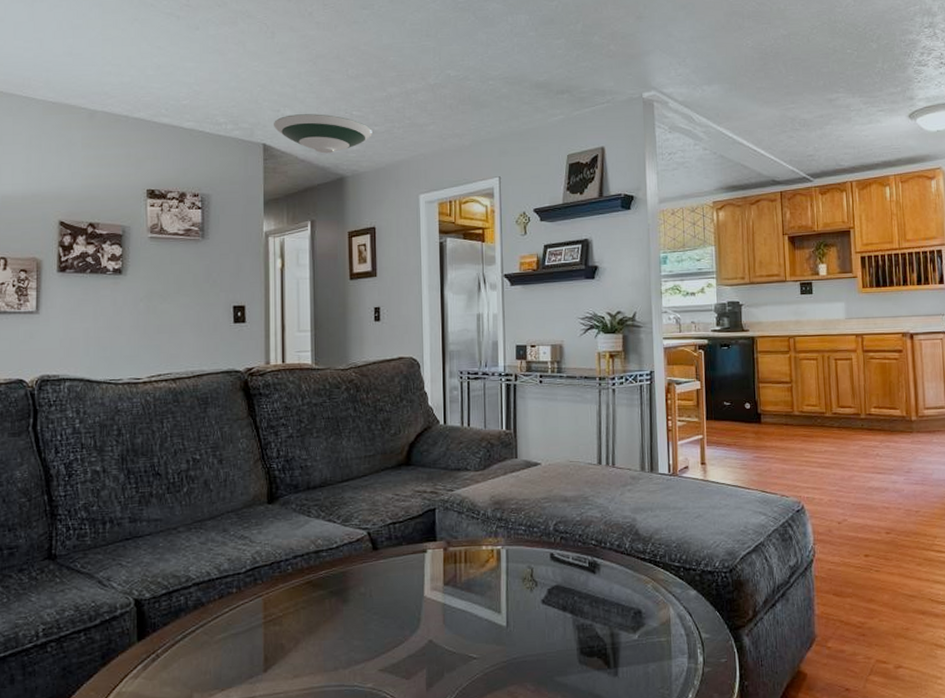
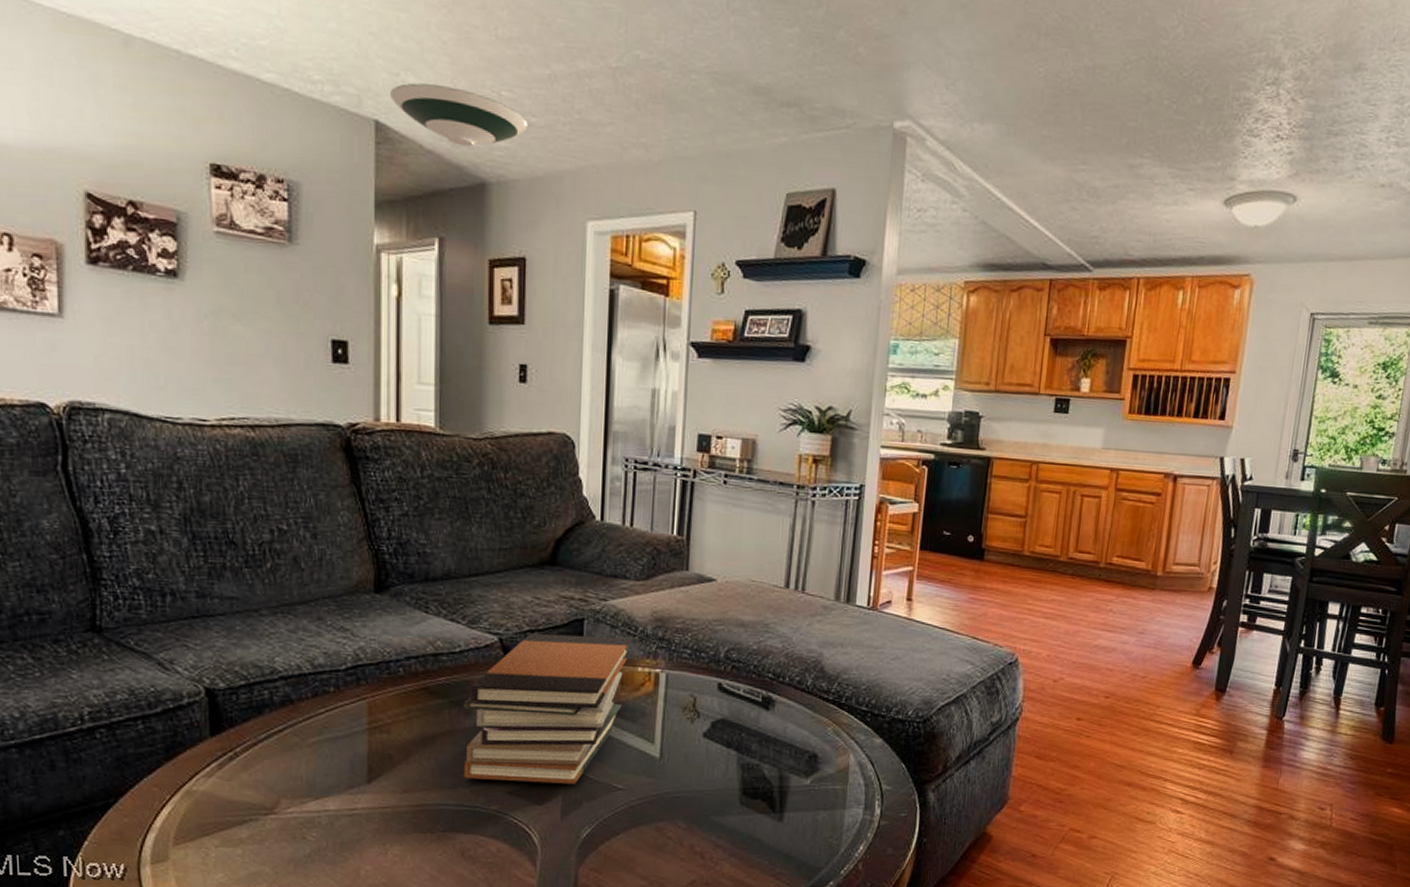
book stack: none [340,521,476,661] -> present [463,634,632,784]

